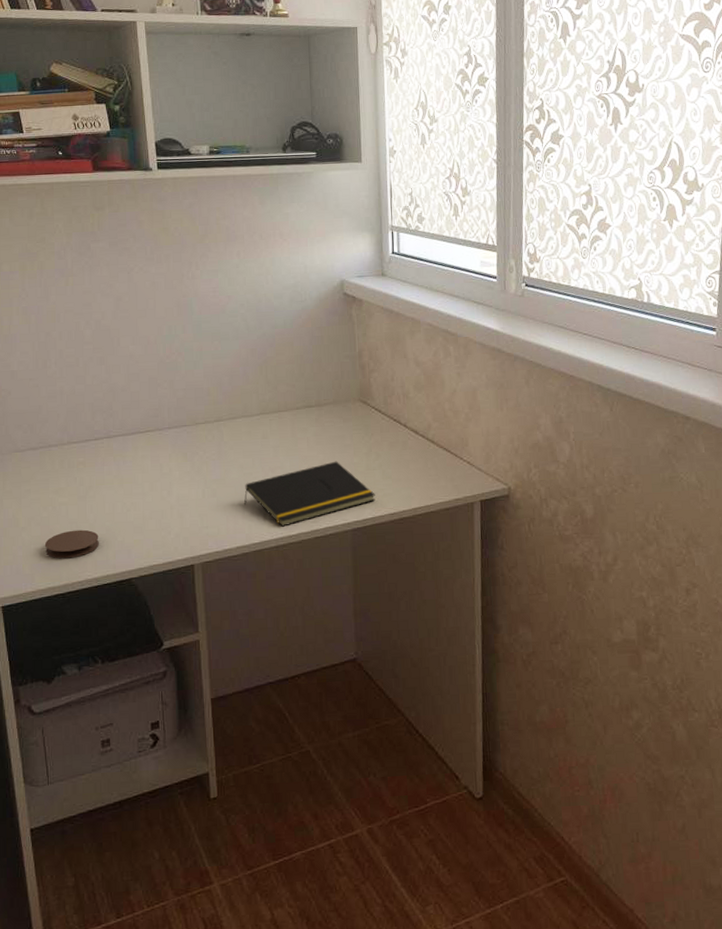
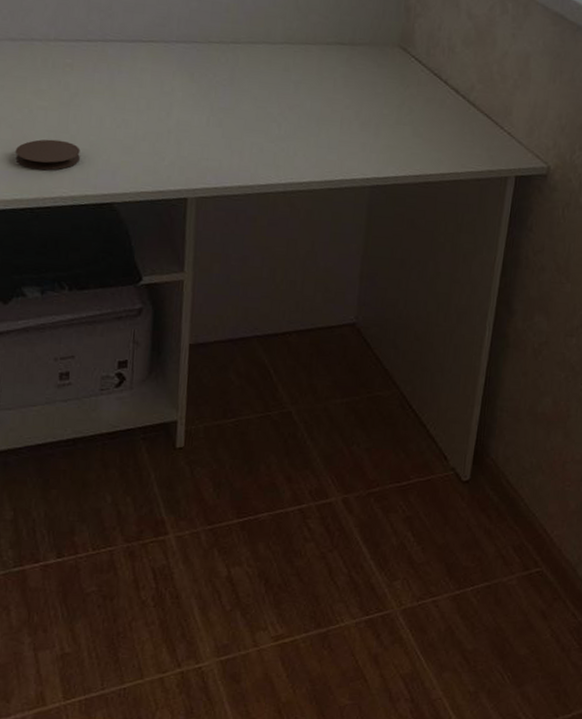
notepad: present [243,461,375,527] -> none [252,108,402,172]

